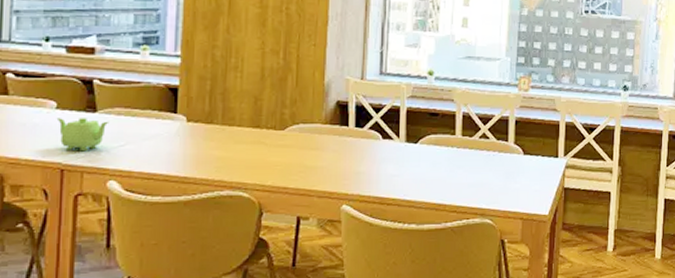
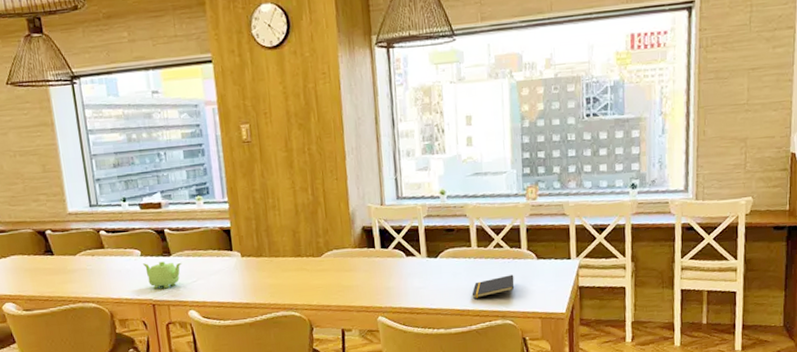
notepad: none [450,169,498,192] -> present [472,274,515,299]

